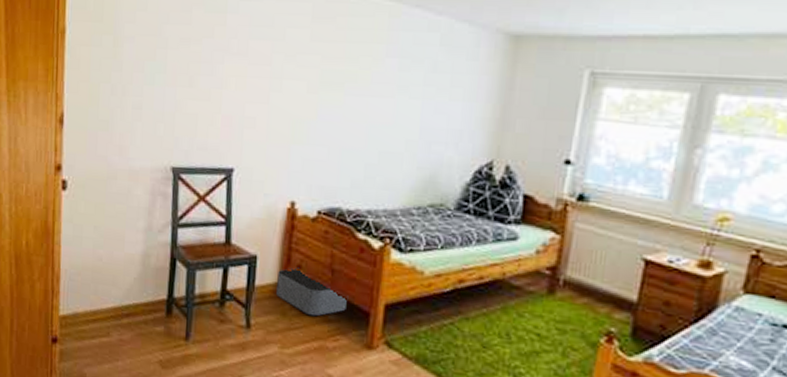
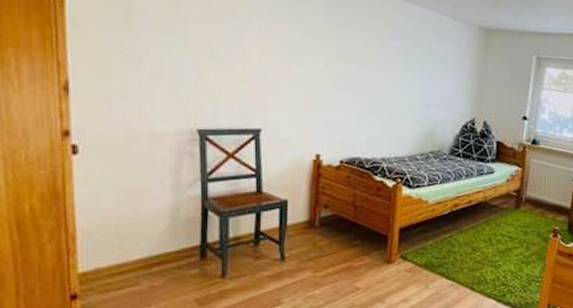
storage bin: present [276,267,347,317] -> none [307,207,368,244]

